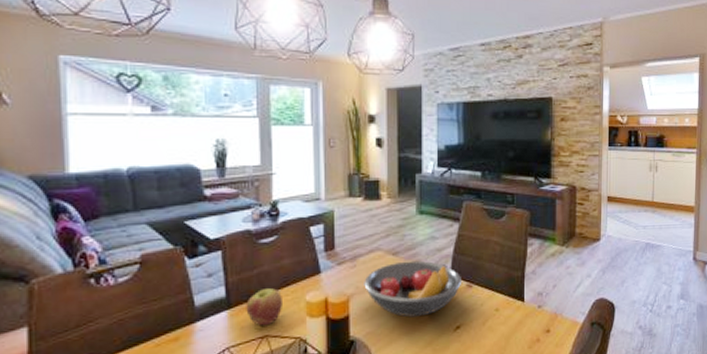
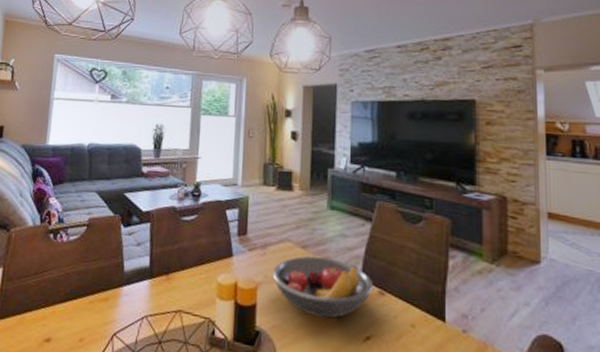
apple: present [246,288,282,326] -> none [165,264,197,301]

